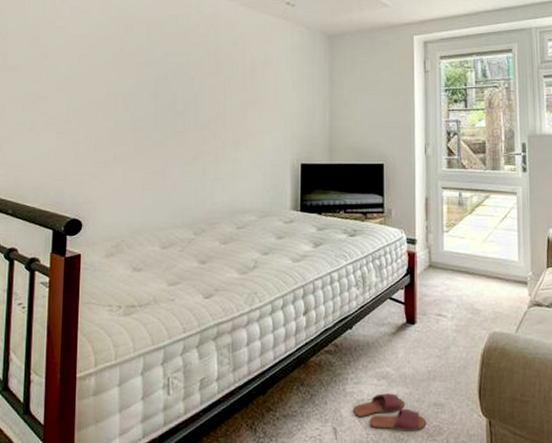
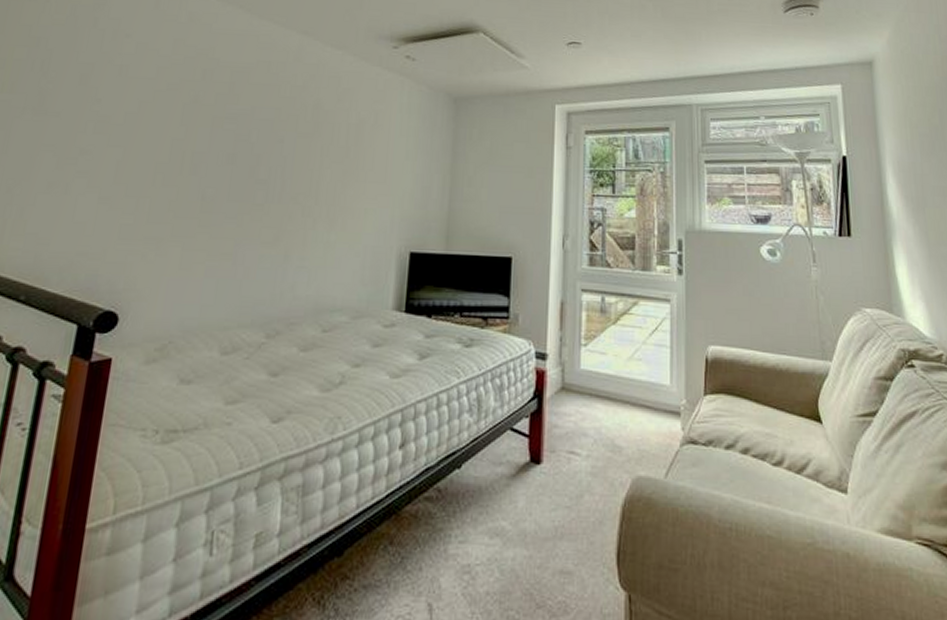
slippers: present [354,393,427,431] -> none [456,556,550,609]

